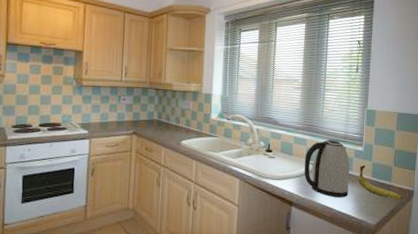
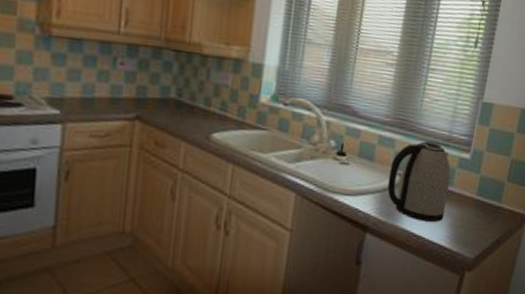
banana: present [358,165,403,200] -> none [458,178,513,227]

